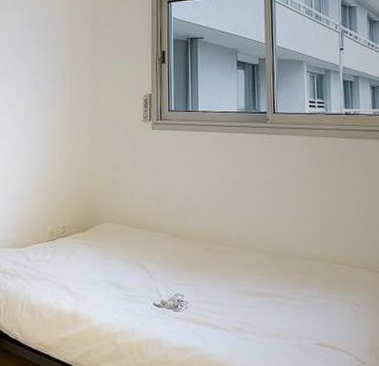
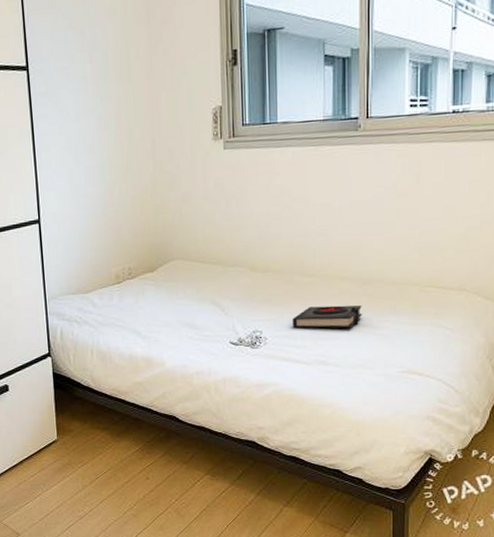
book: none [212,275,276,297] -> present [292,305,362,329]

